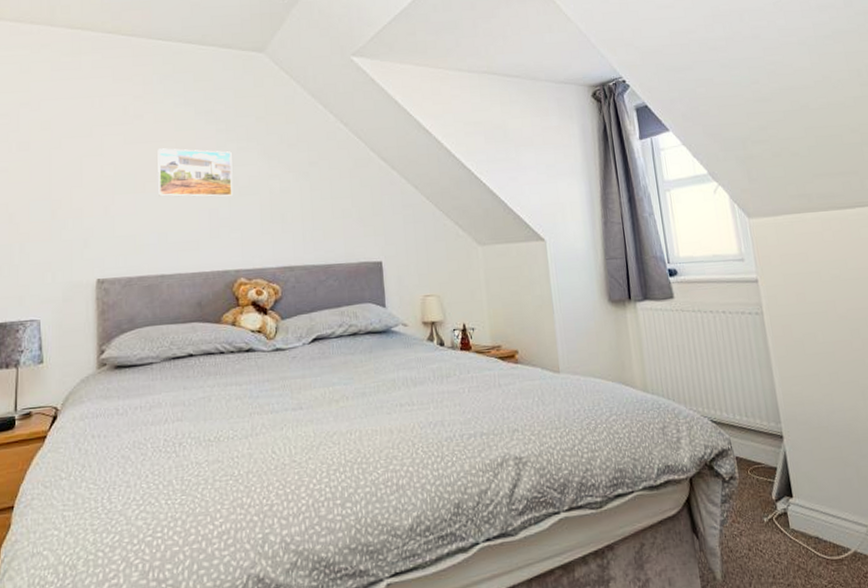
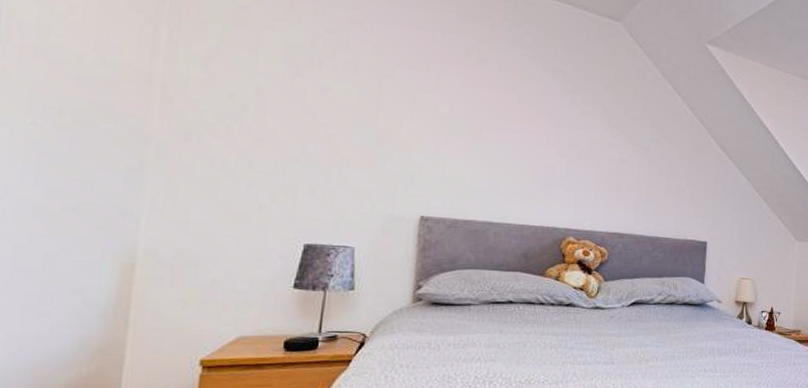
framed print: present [157,148,233,198] -> none [495,97,576,158]

